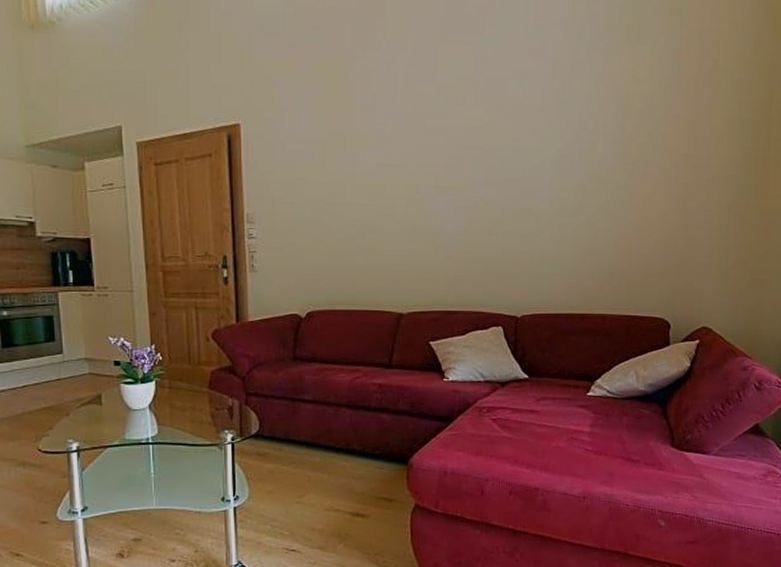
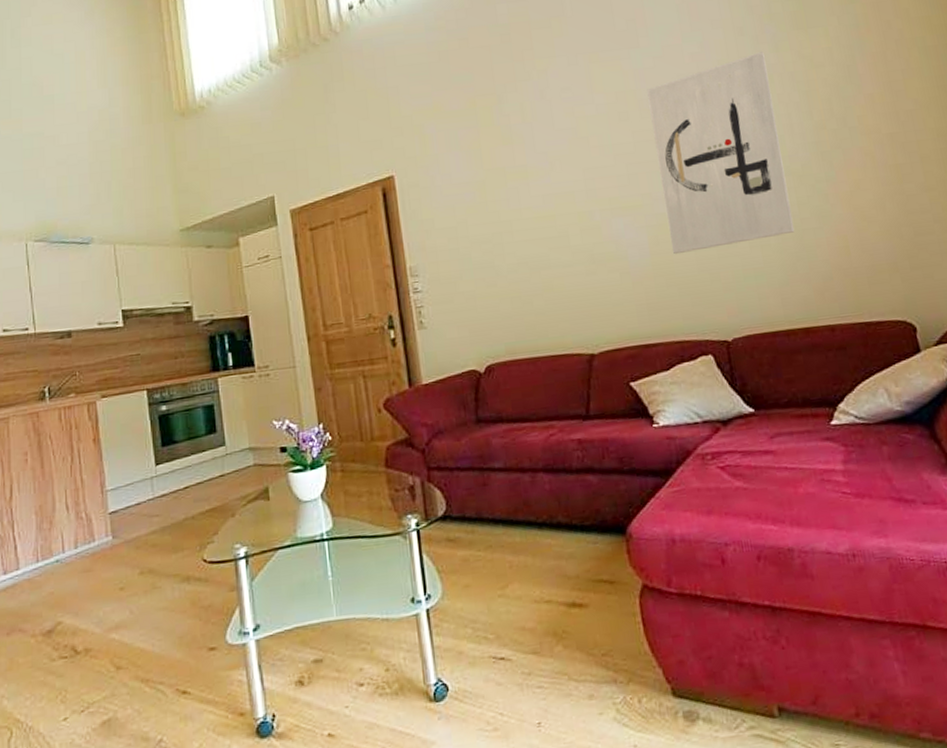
wall art: none [483,59,595,236] -> present [647,52,795,255]

